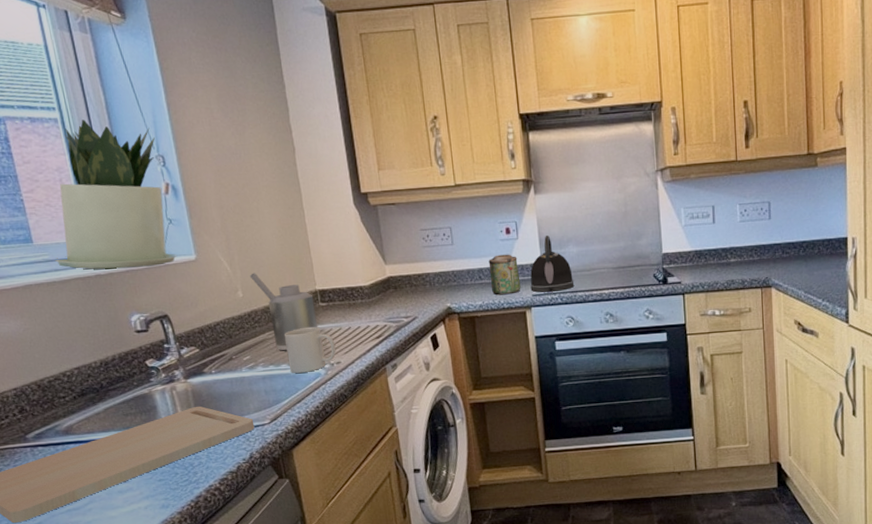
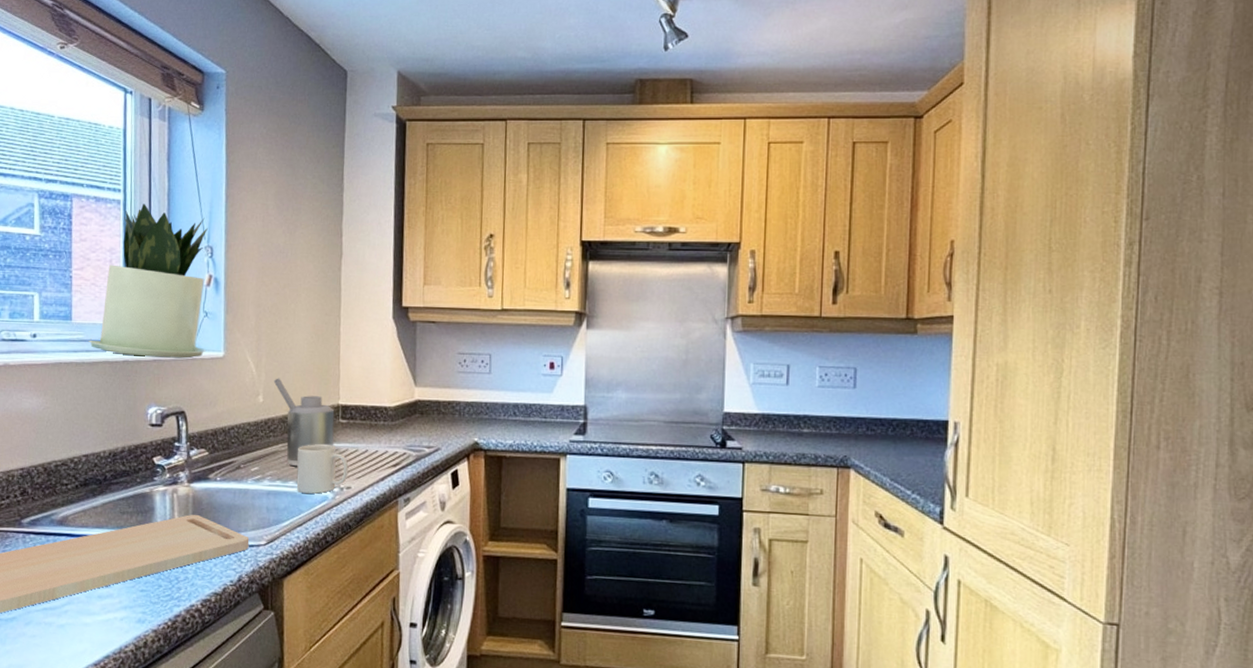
canister: present [488,254,521,295] -> none [525,390,559,437]
kettle: present [530,236,574,293] -> none [568,376,619,440]

